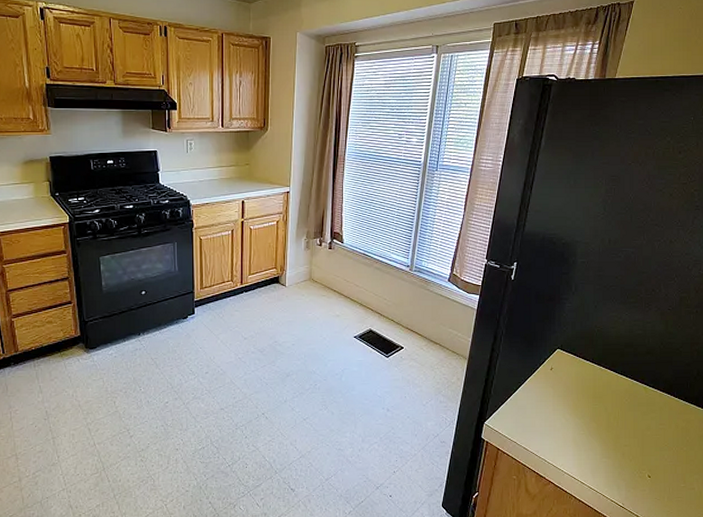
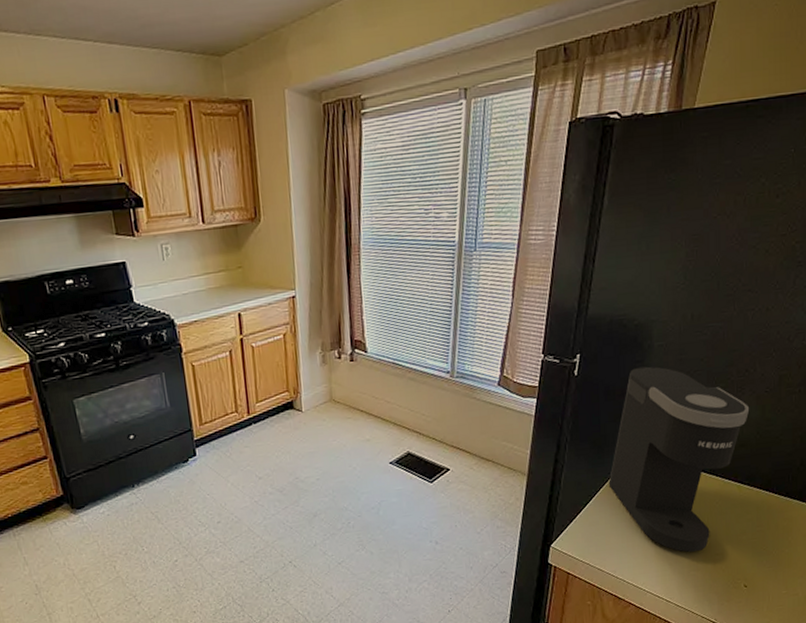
coffee maker: none [535,278,655,442] -> present [608,366,750,553]

